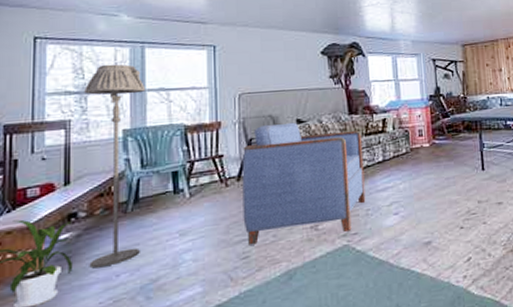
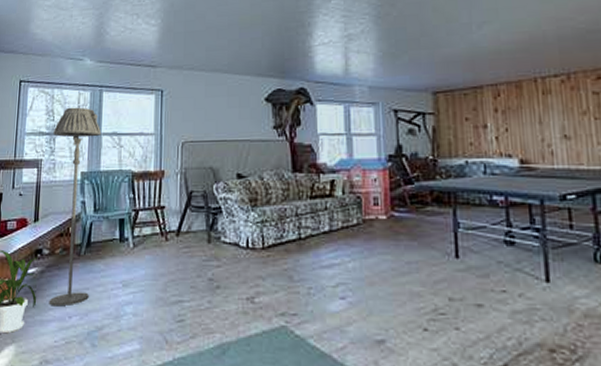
armchair: present [242,122,366,245] -> none [180,176,308,312]

